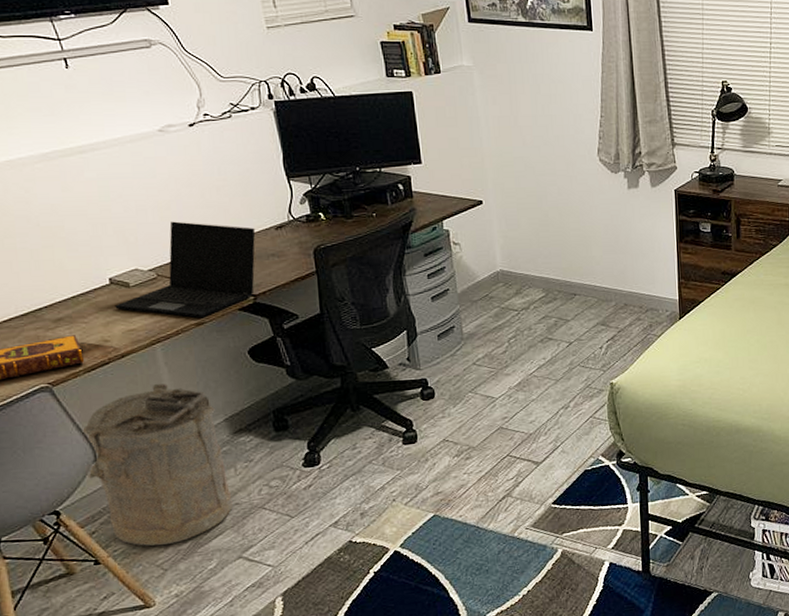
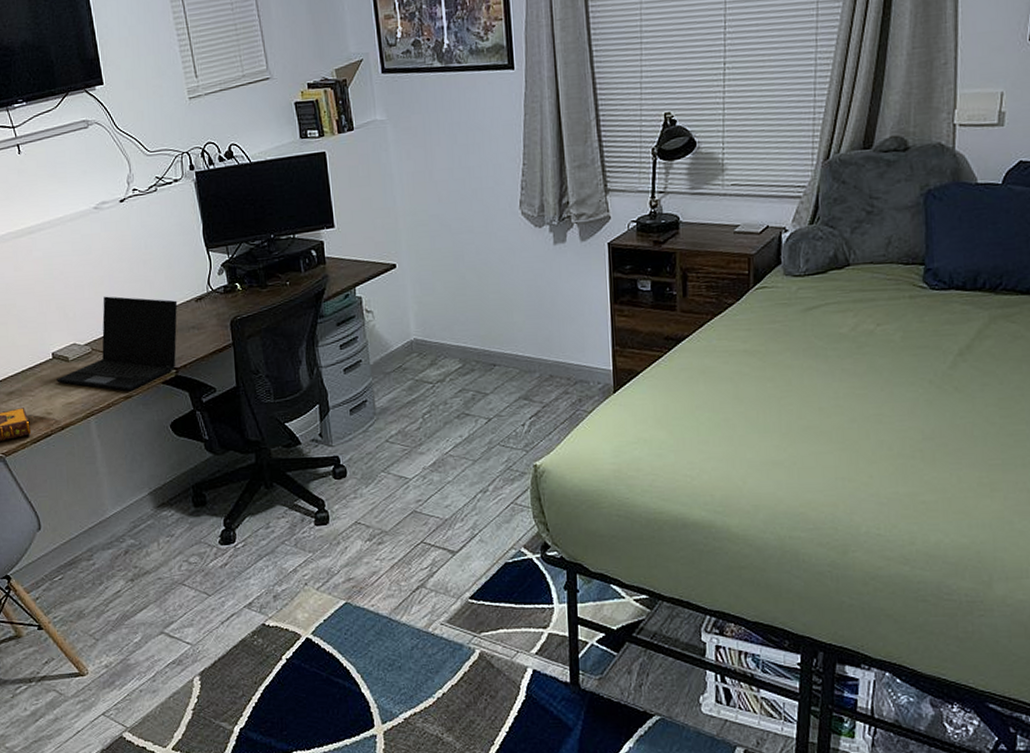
laundry hamper: present [82,384,233,546] -> none [29,456,156,616]

